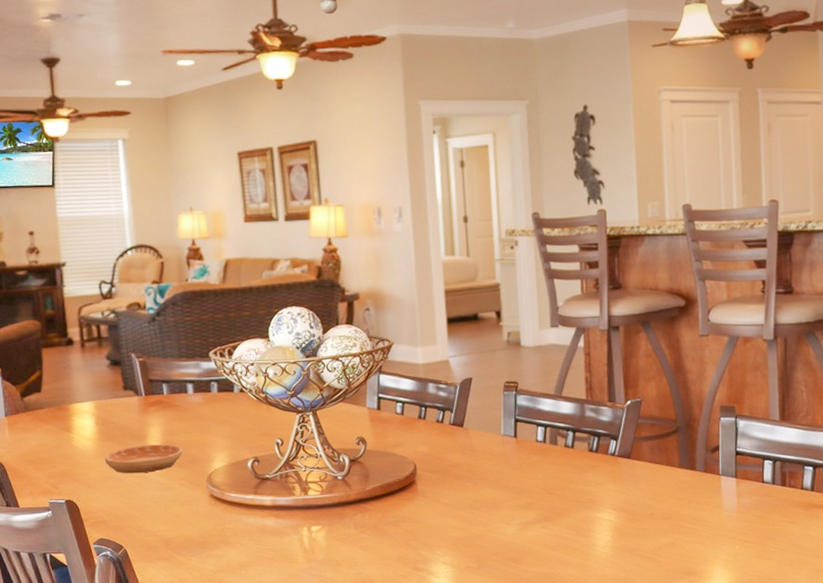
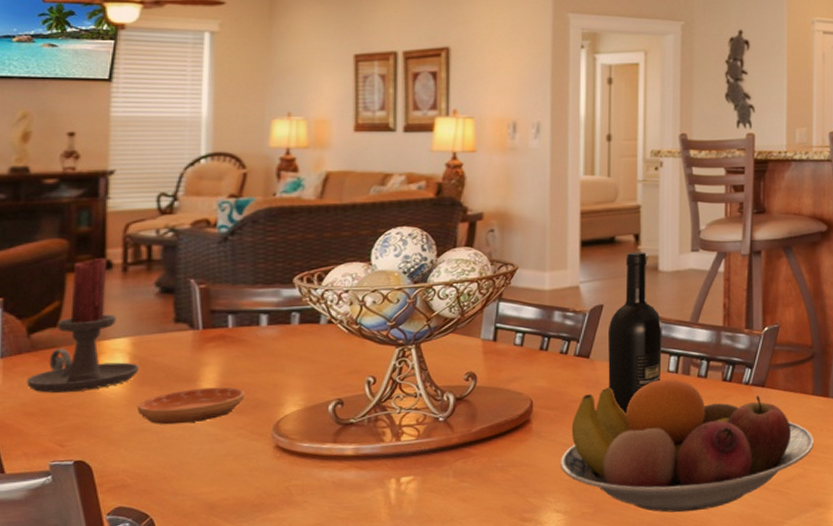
candle holder: none [25,335,103,445] -> present [26,257,140,393]
fruit bowl: none [444,448,683,572] -> present [560,379,814,513]
wine bottle: none [478,328,530,480] -> present [607,252,662,415]

